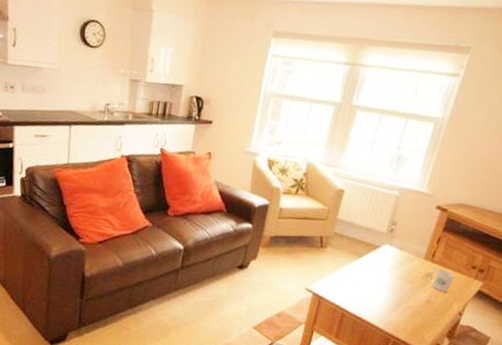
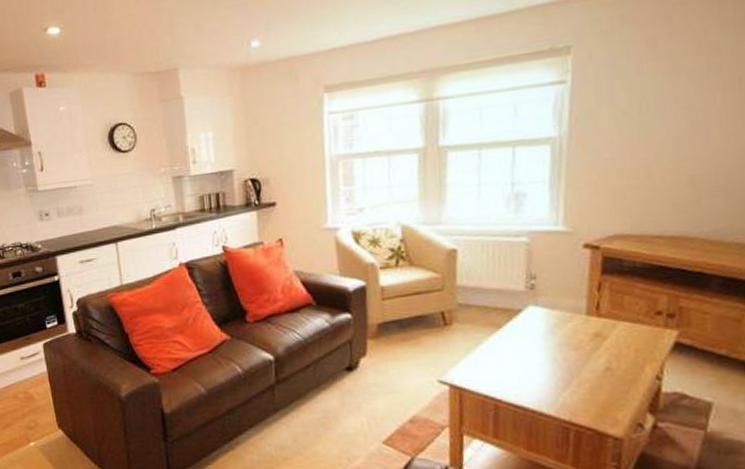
mug: present [427,269,454,292] -> none [598,323,635,353]

